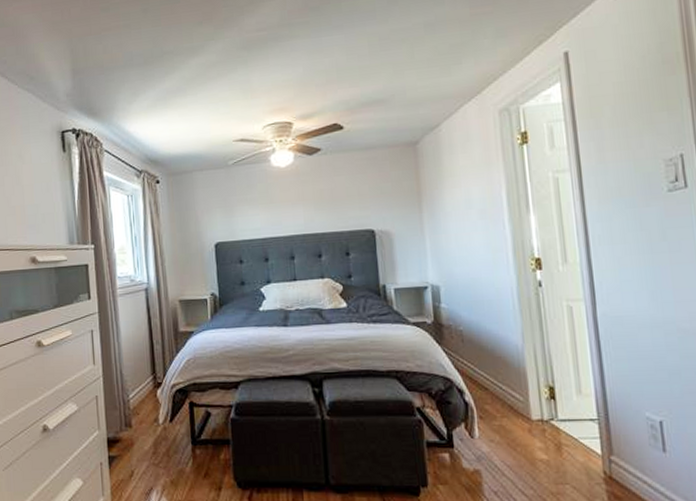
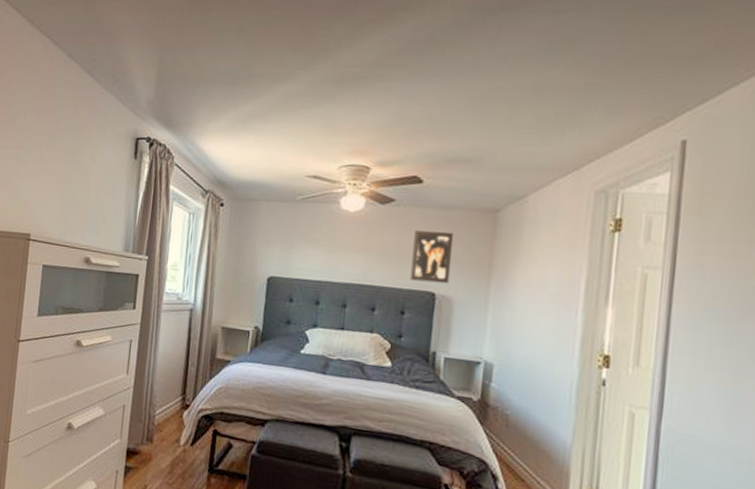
wall art: none [345,170,385,222] -> present [410,230,453,284]

